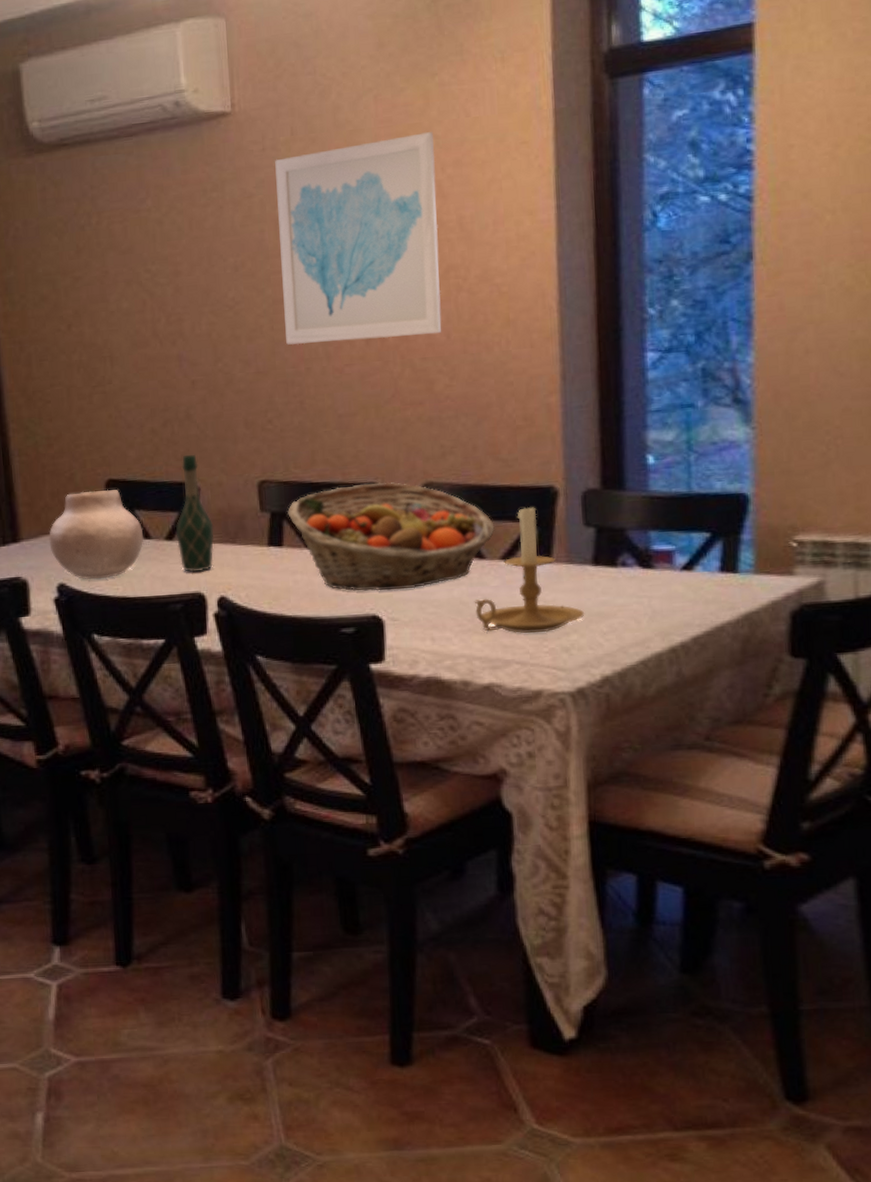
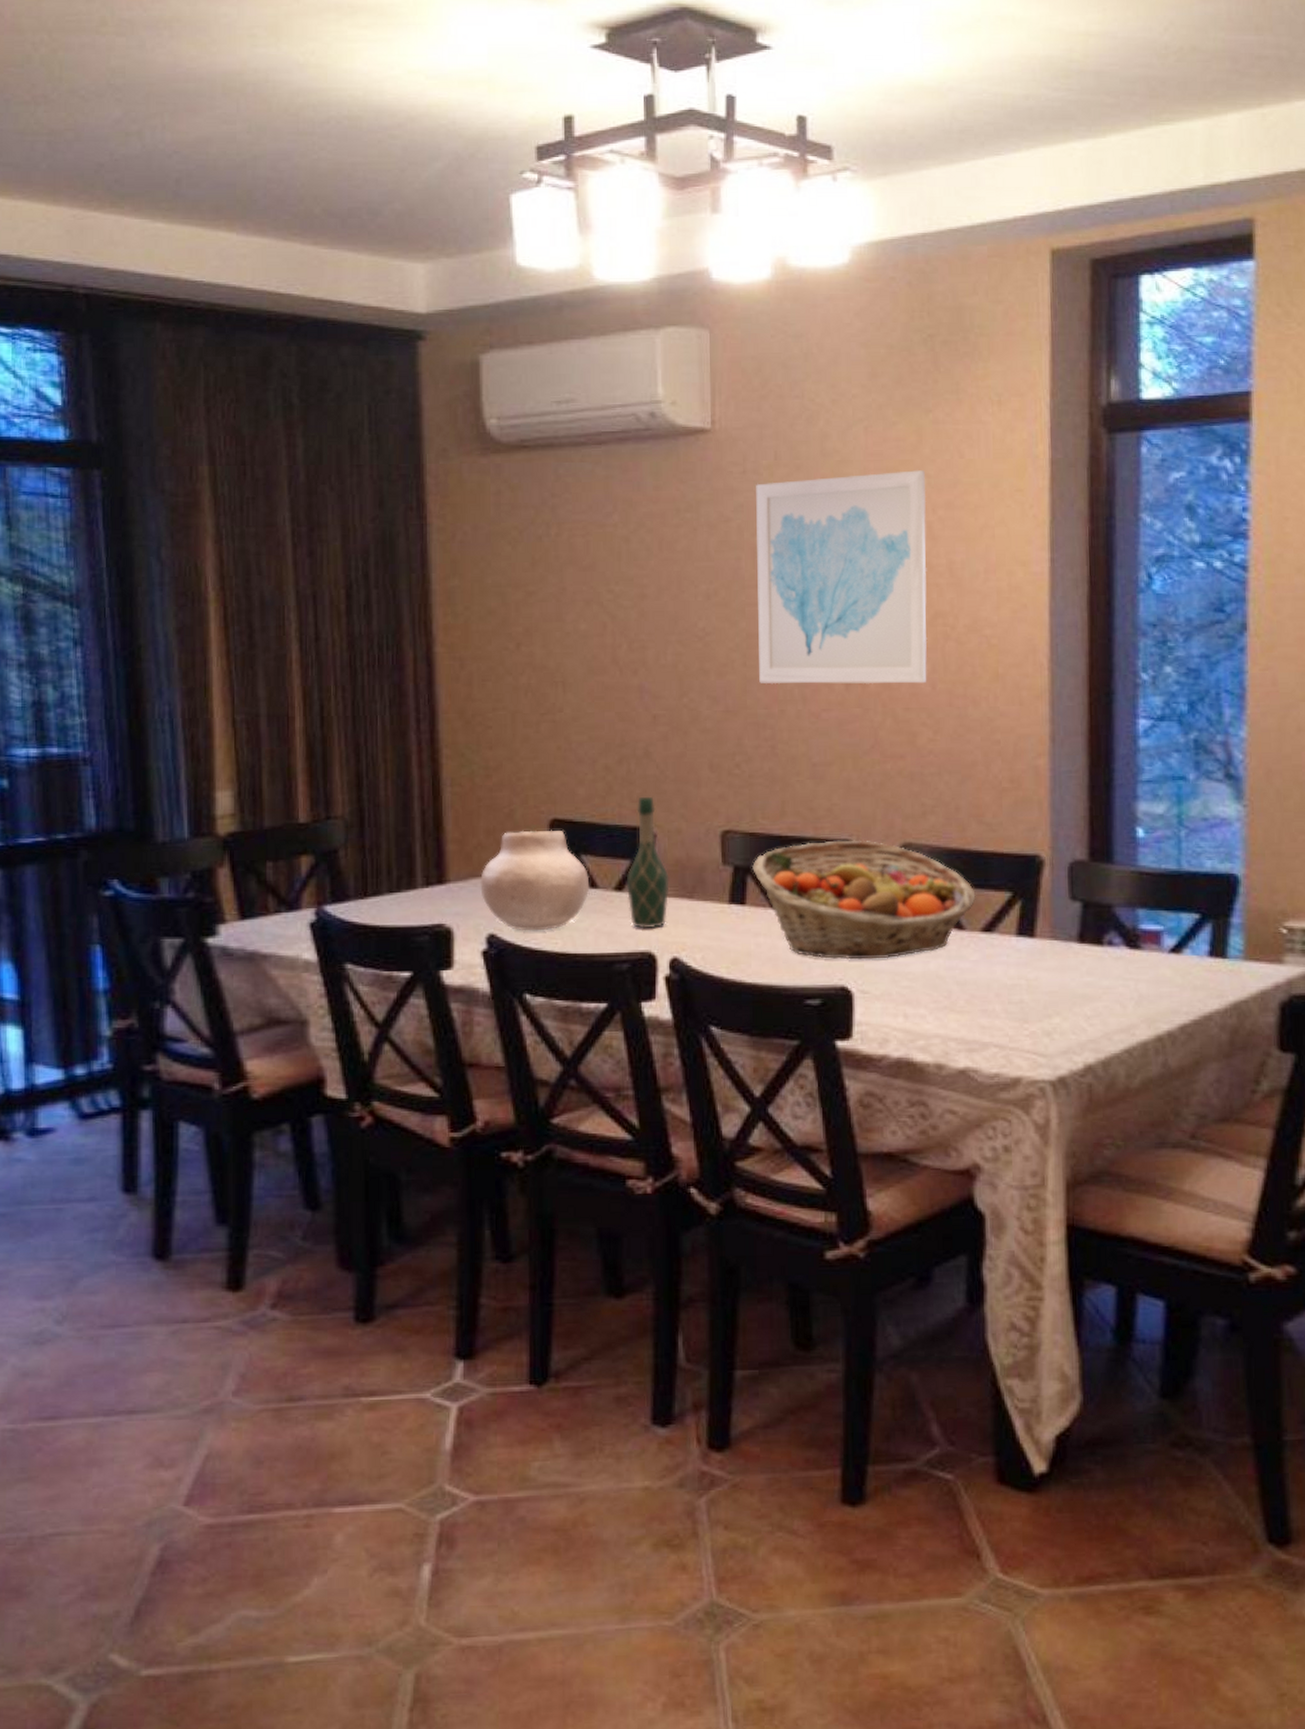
candle holder: present [474,503,585,633] -> none [951,871,1069,1014]

